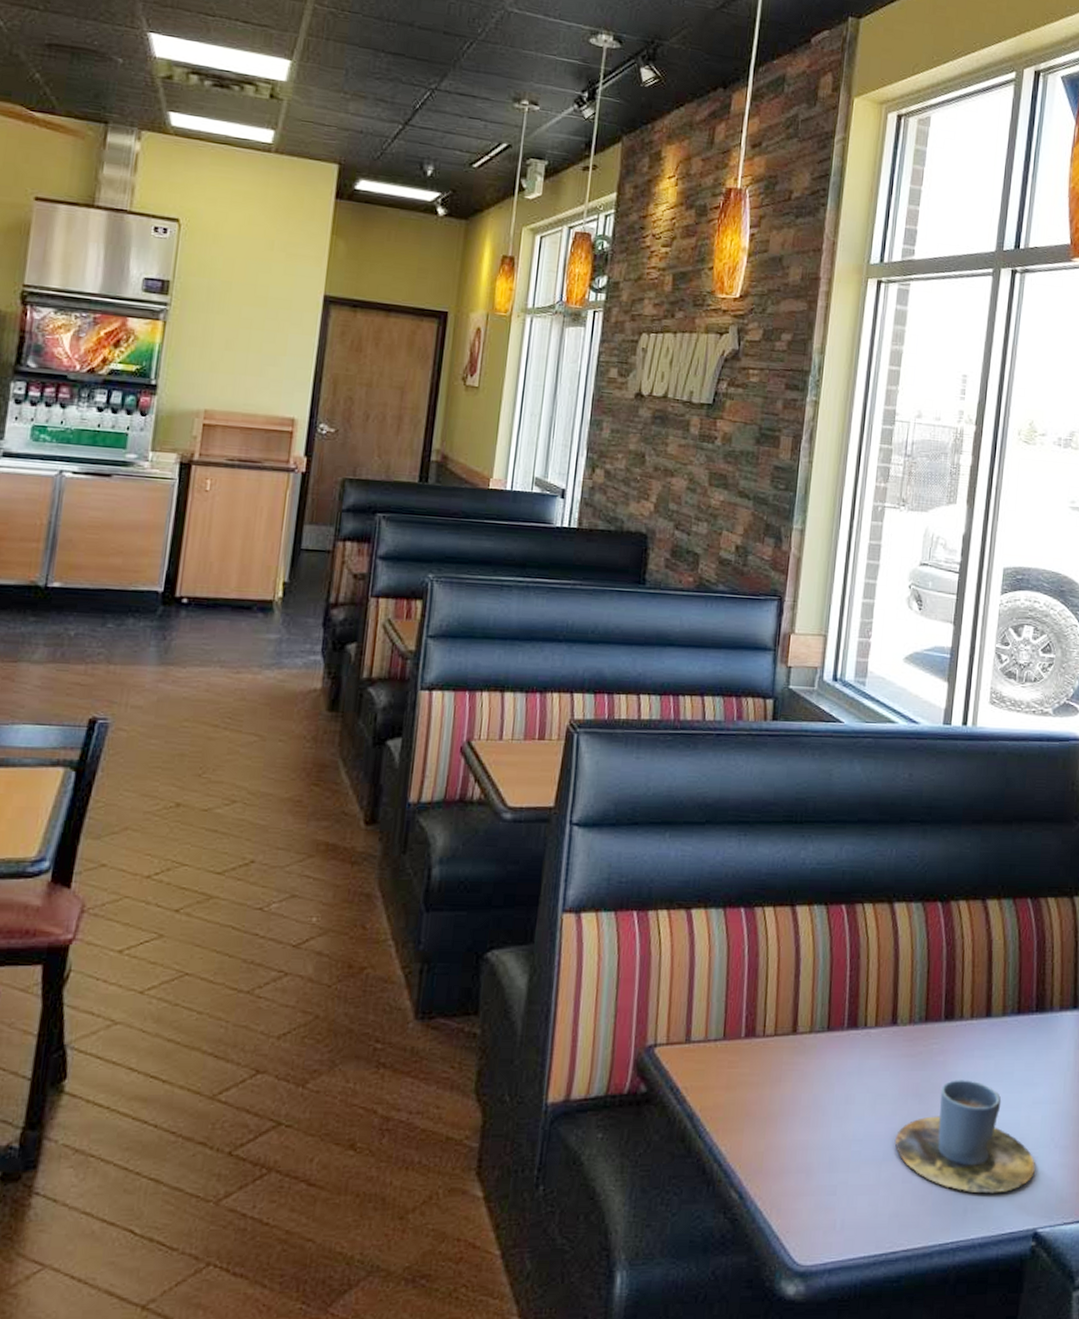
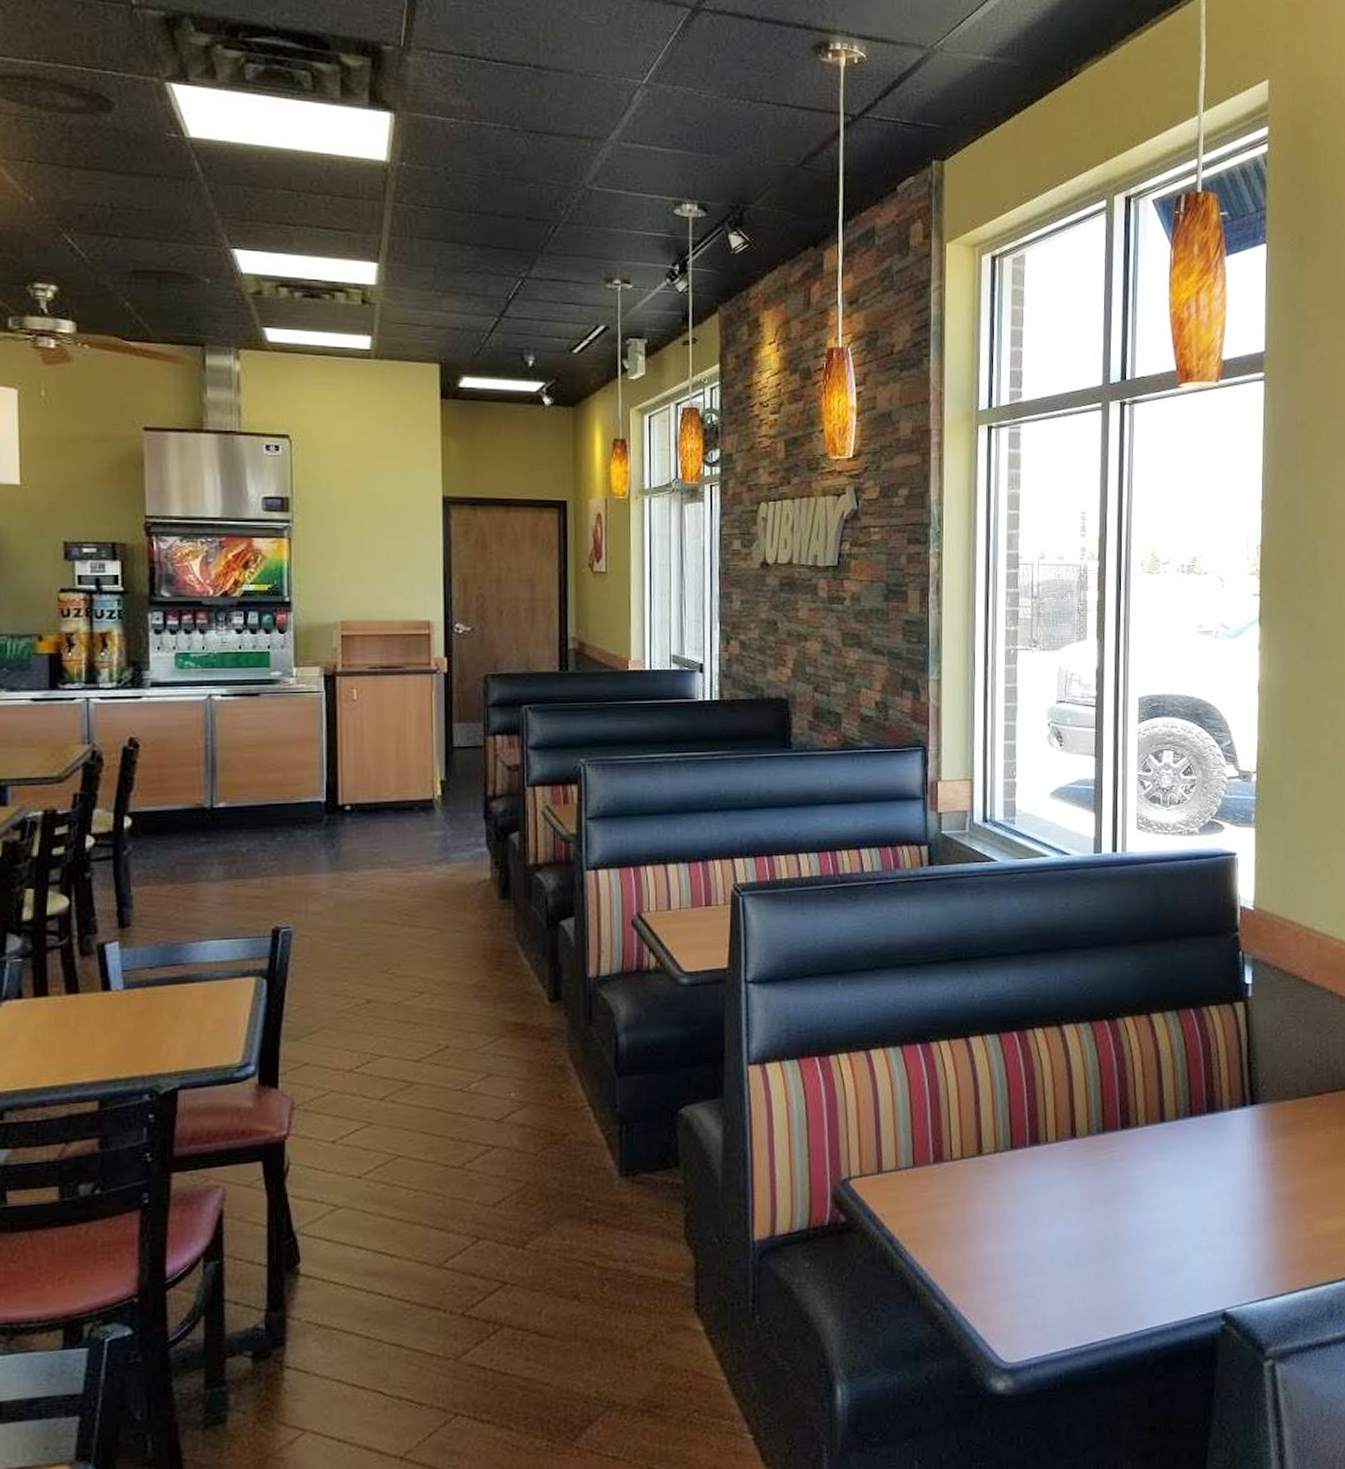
cup: present [895,1080,1035,1194] -> none [1085,1181,1219,1283]

